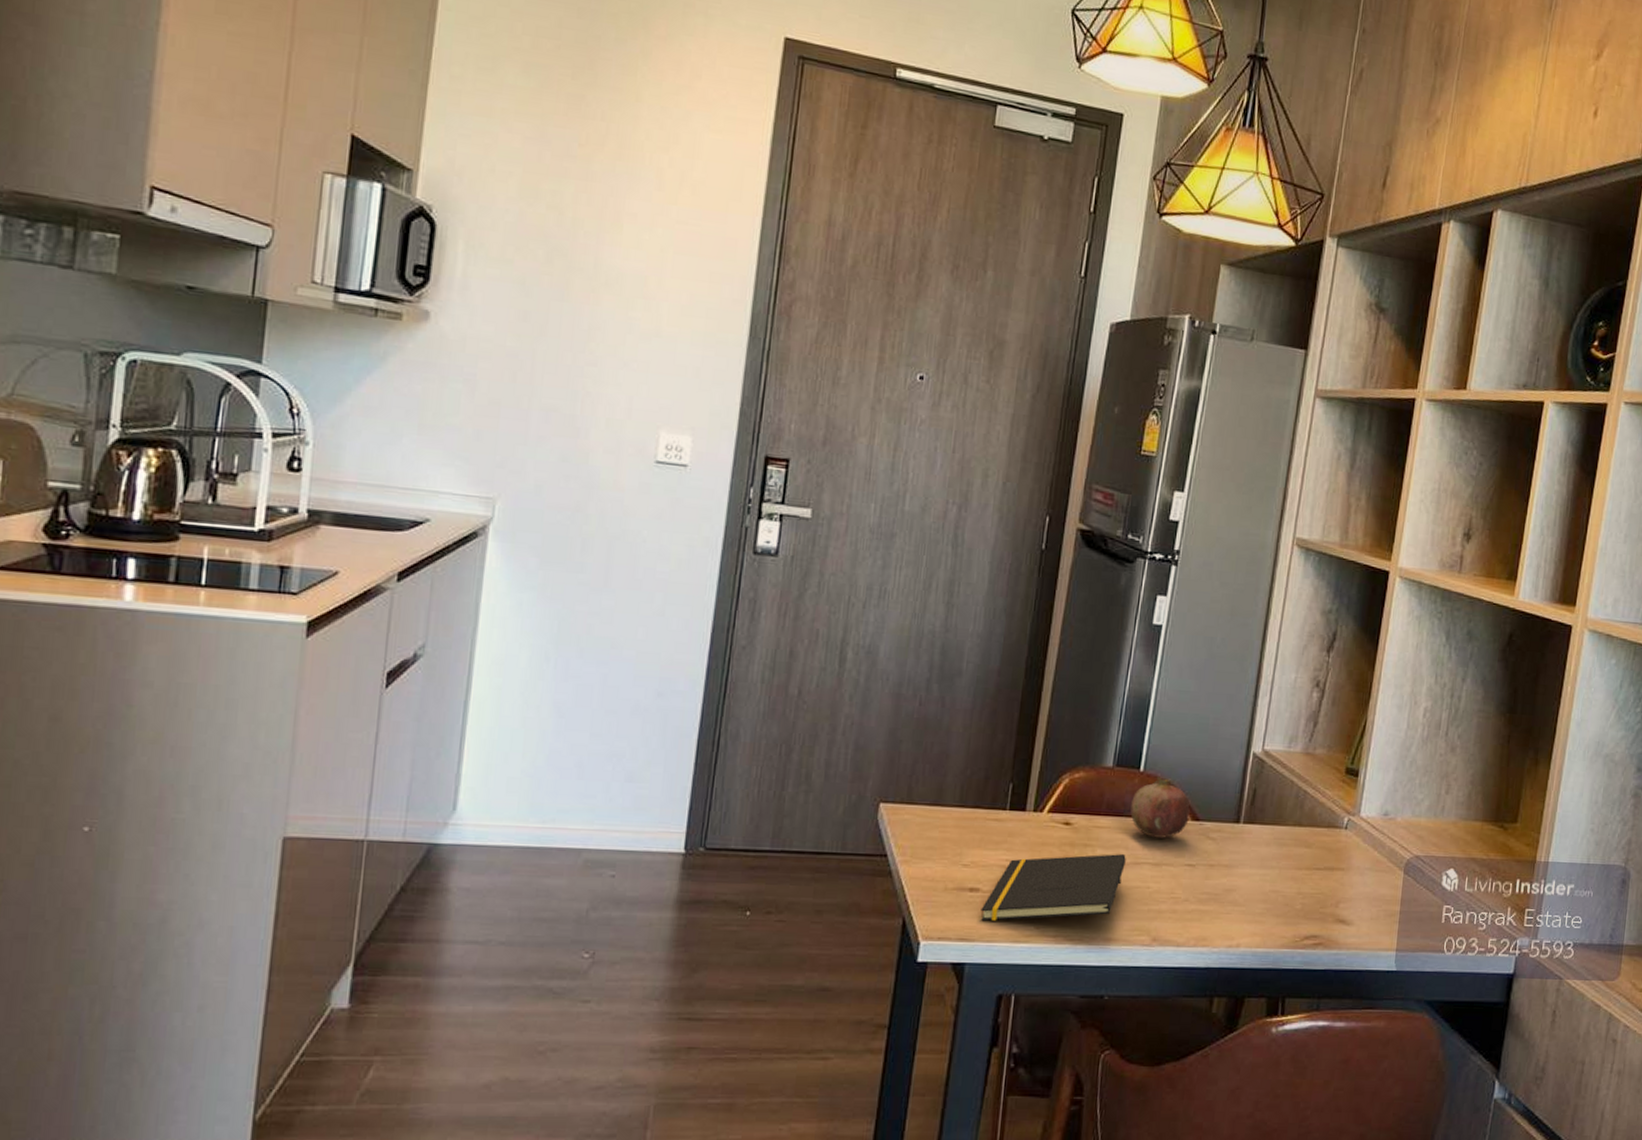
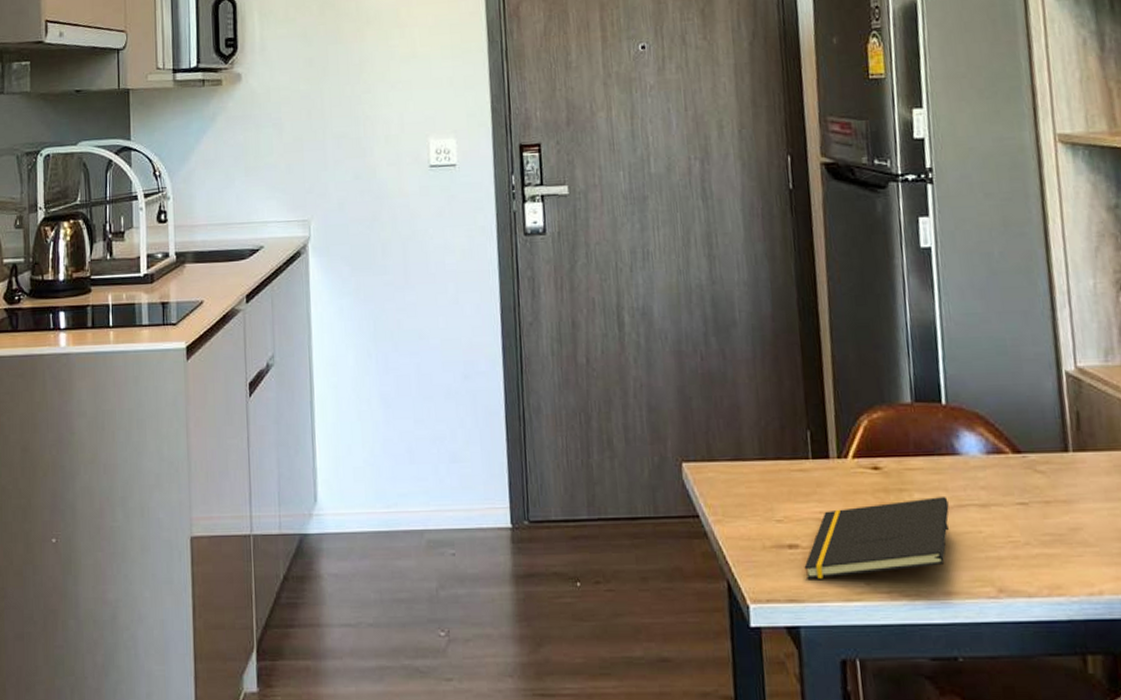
fruit: present [1130,777,1190,838] -> none [940,409,1009,476]

